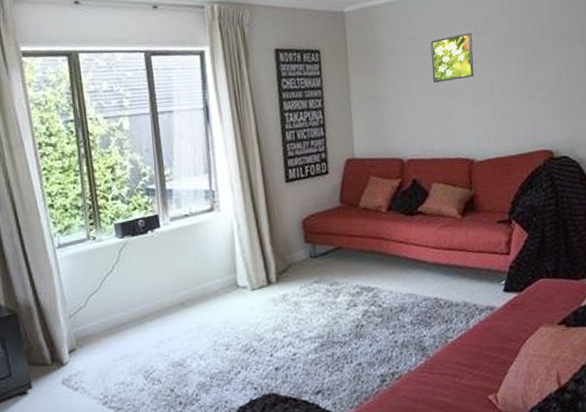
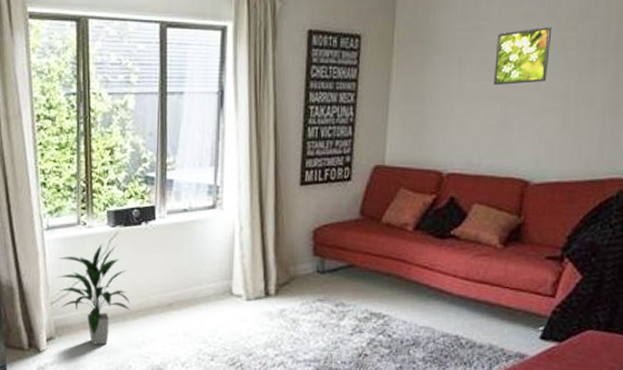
indoor plant: none [73,254,146,351] -> present [58,243,131,345]

